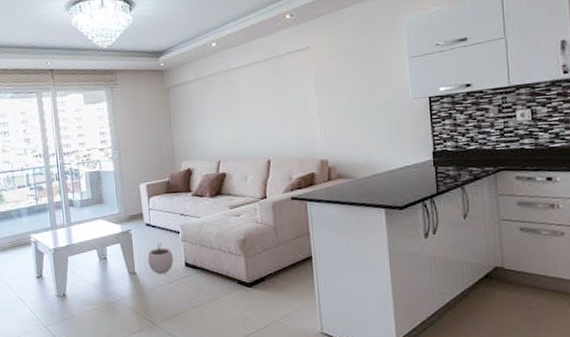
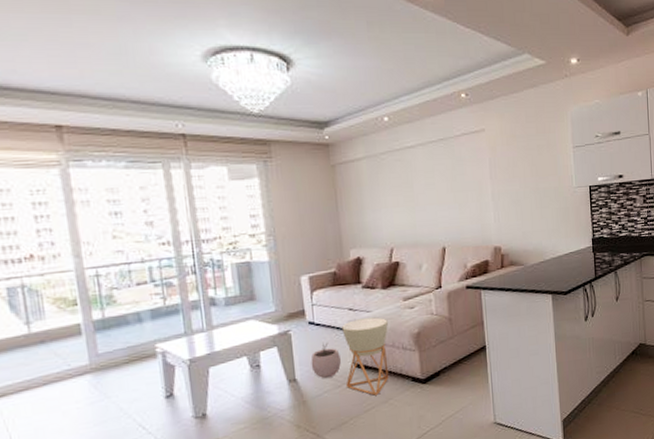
planter: none [174,223,217,293] -> present [342,317,389,396]

